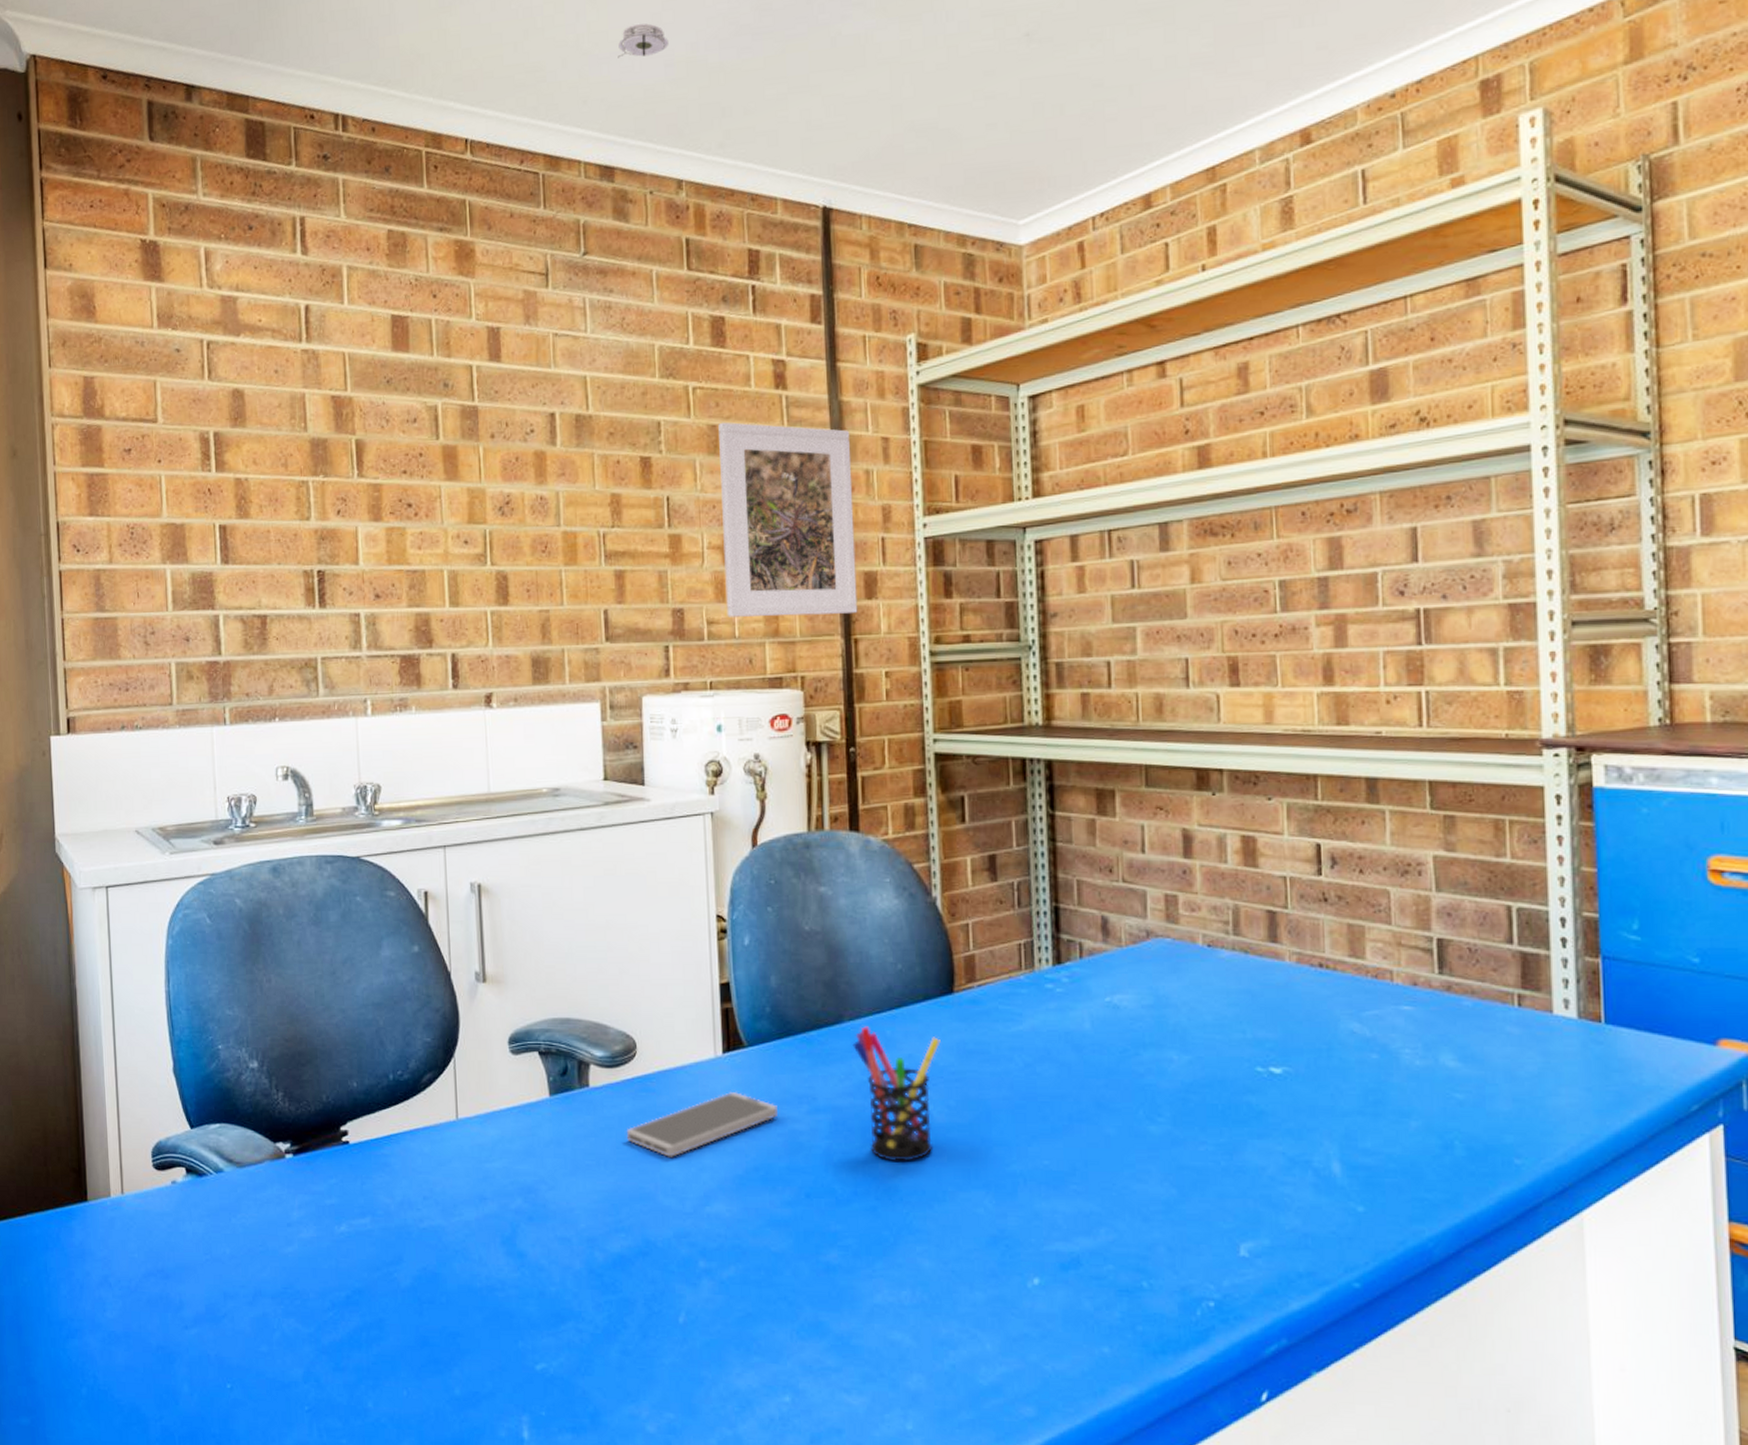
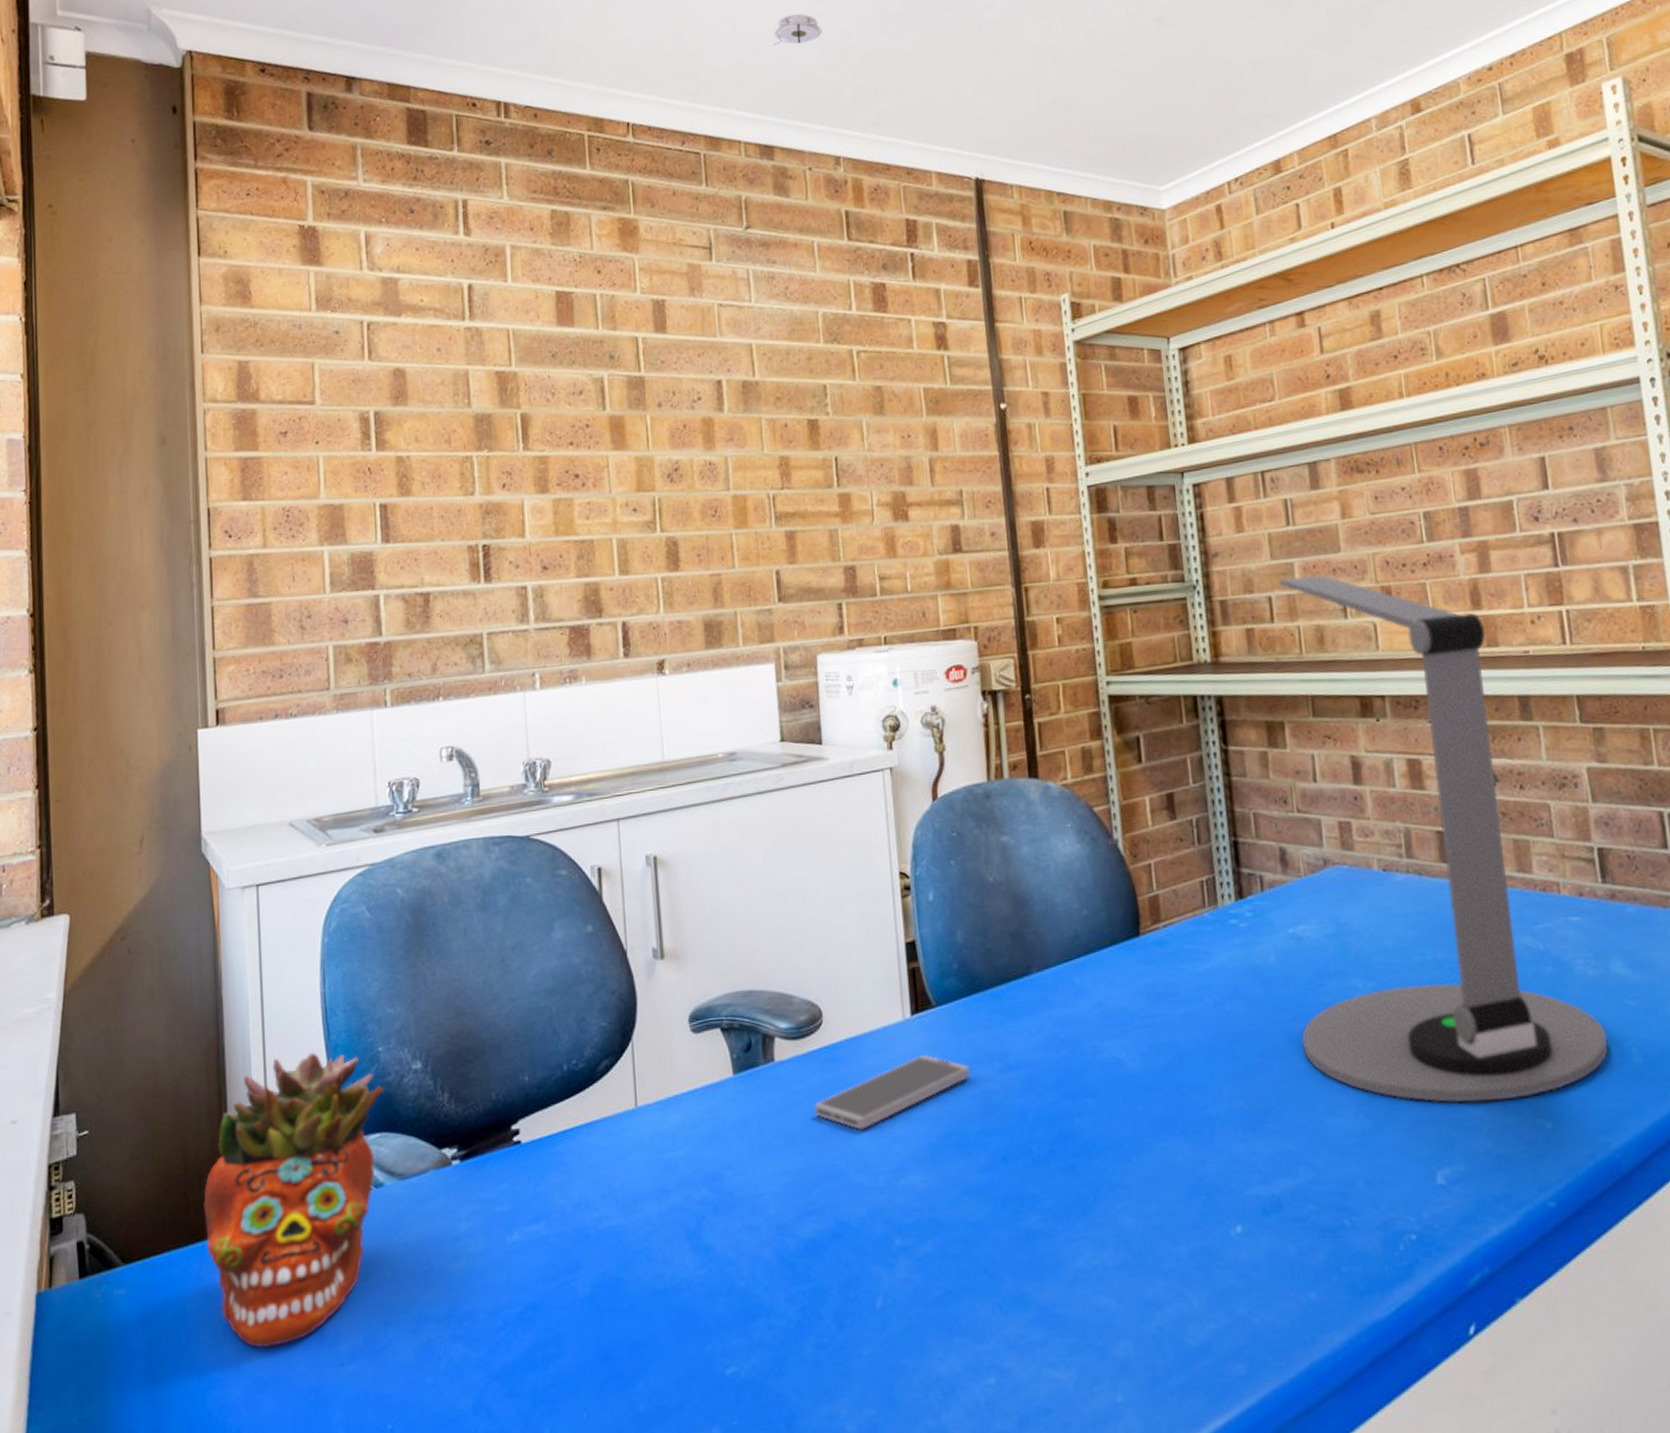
succulent planter: none [61,1045,224,1307] -> present [203,1052,385,1349]
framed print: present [718,422,858,617] -> none [883,383,1027,572]
pen holder: present [852,1026,941,1161] -> none [1042,976,1130,1115]
desk lamp: none [1112,641,1430,1181] -> present [1279,575,1608,1103]

